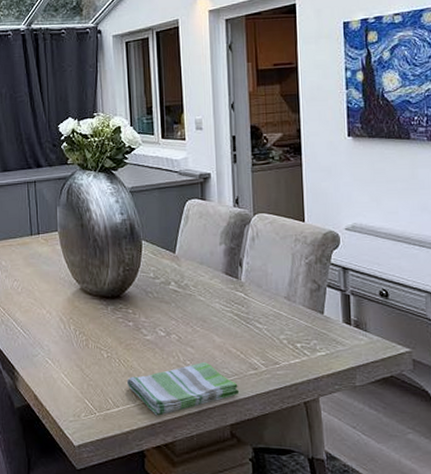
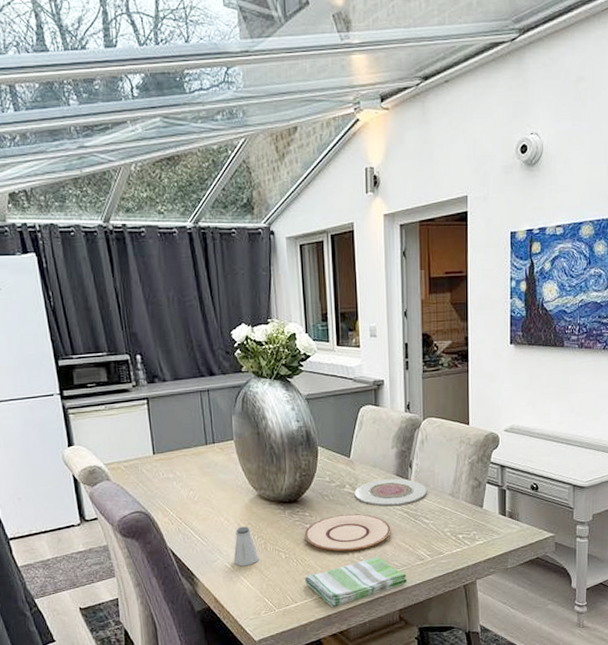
saltshaker: none [54,321,80,363] -> present [233,526,259,567]
plate: none [127,314,220,355] -> present [304,514,391,552]
plate: none [180,278,259,307] -> present [354,479,427,507]

